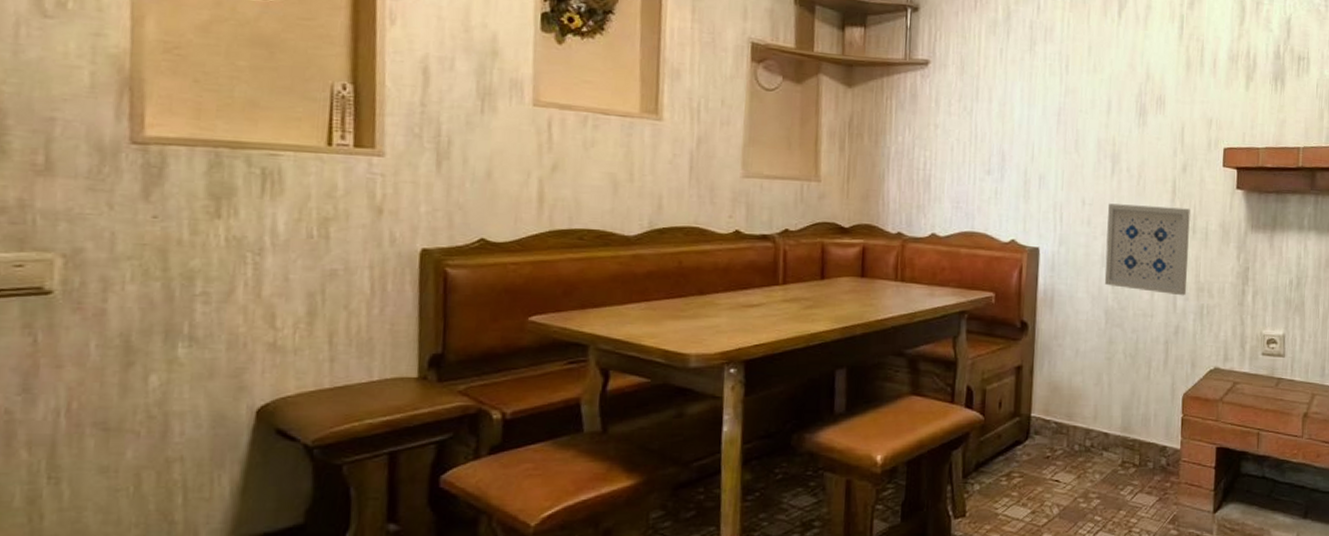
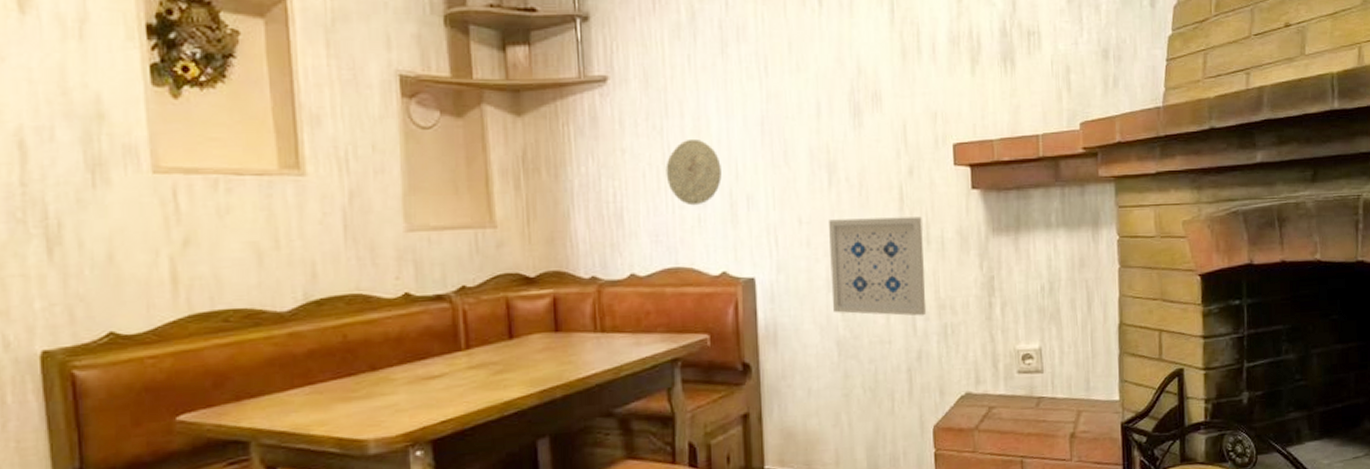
decorative plate: none [971,121,1020,180] -> present [665,138,722,206]

